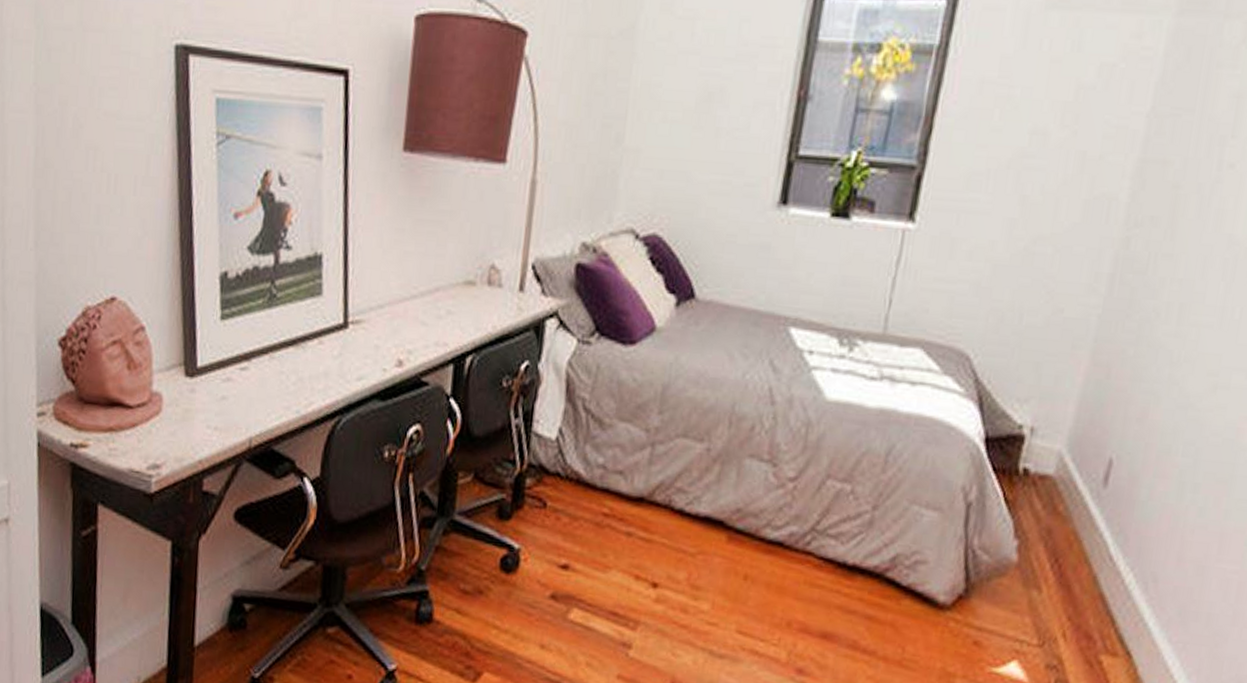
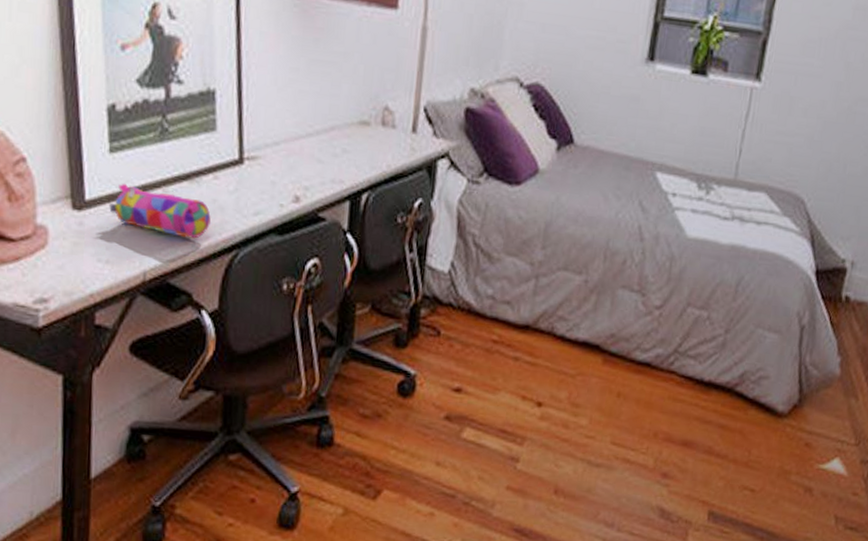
pencil case: none [219,349,315,405] -> present [109,183,211,239]

